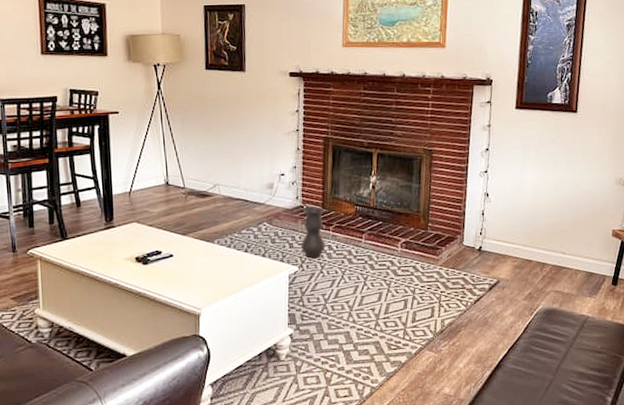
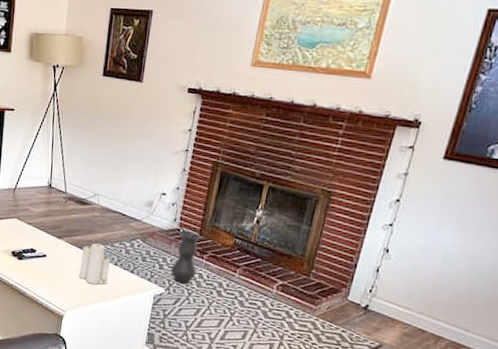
candle: none [210,231,241,276] -> present [79,242,110,285]

